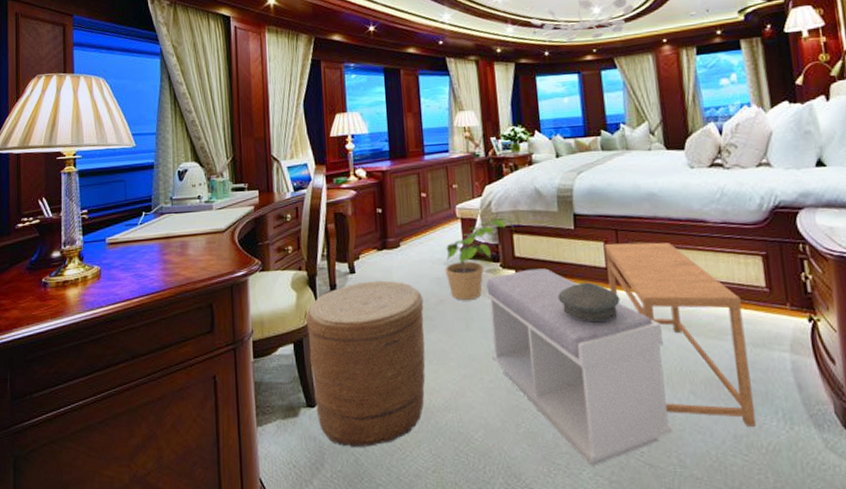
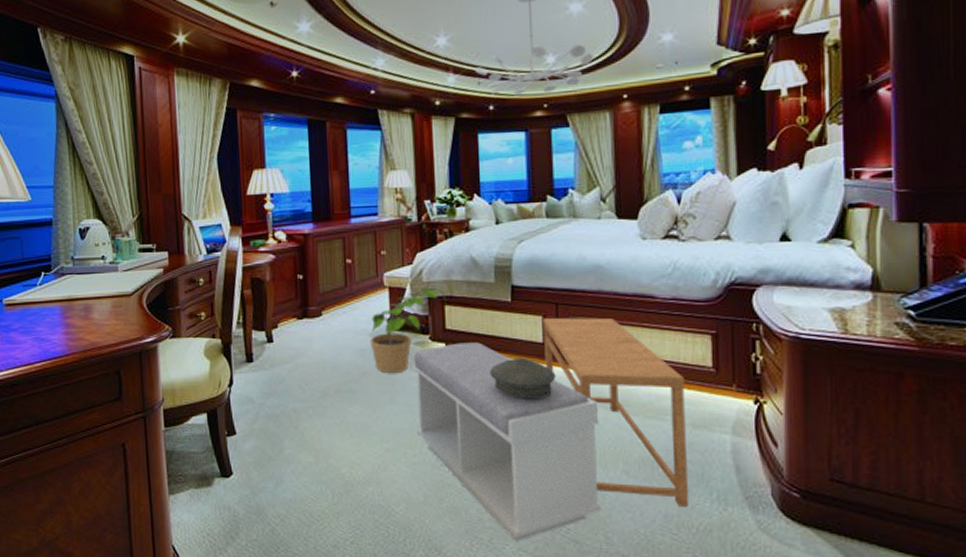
basket: present [306,280,426,447] -> none [220,350,347,517]

